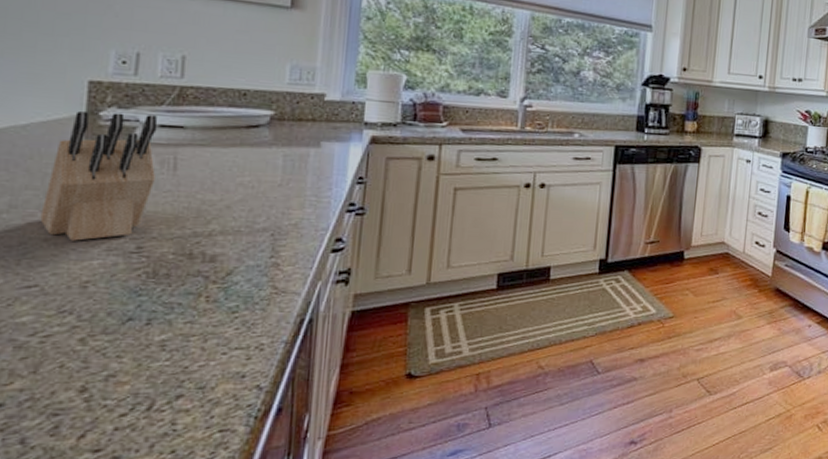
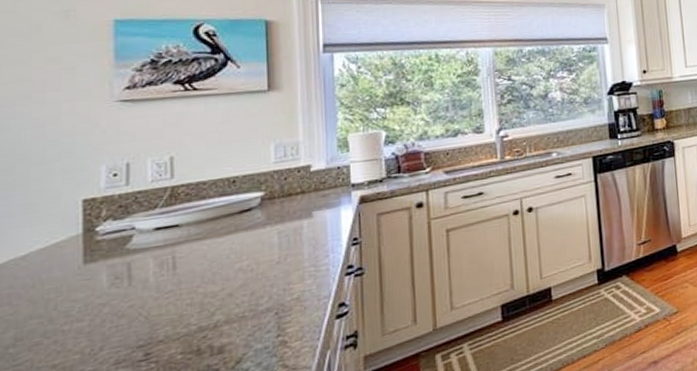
knife block: present [40,110,158,241] -> none [46,220,158,362]

